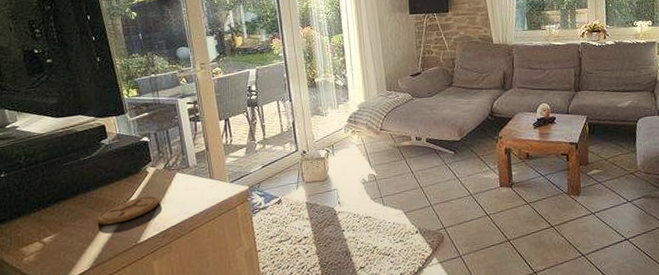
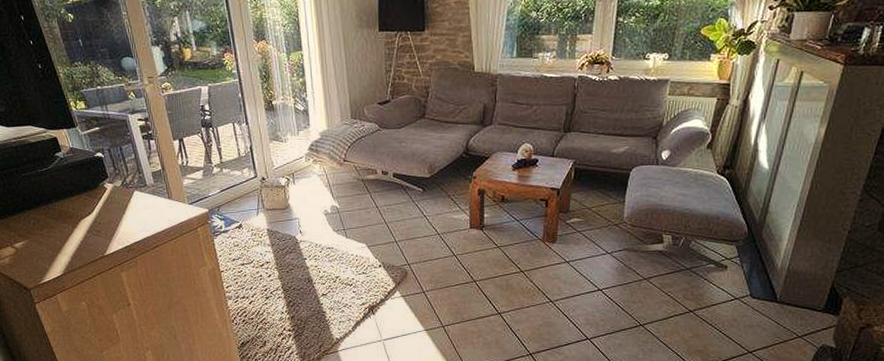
coaster: present [96,196,159,225] -> none [62,211,121,236]

